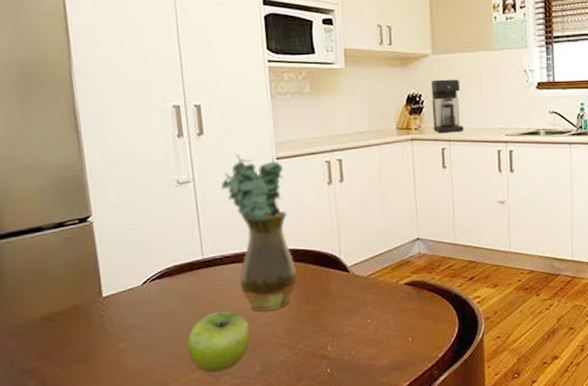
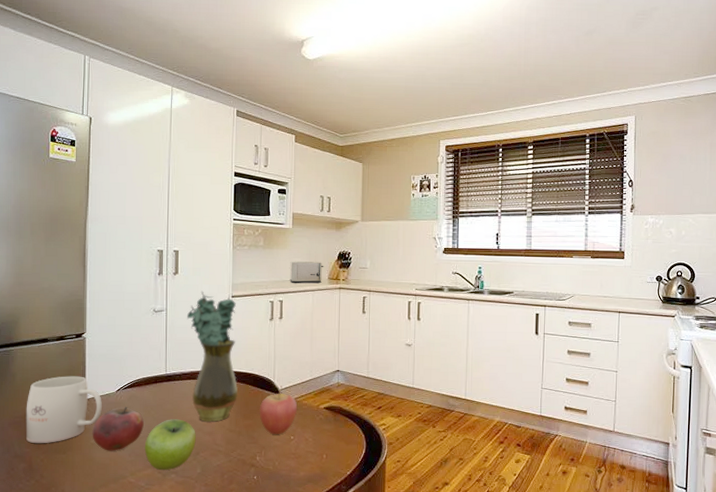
mug: none [26,269,127,356] -> present [25,376,102,444]
fruit: none [117,302,183,356] -> present [92,407,144,451]
fruit: none [325,261,373,320] -> present [259,385,298,435]
toaster: none [346,108,390,138] -> present [290,261,324,284]
coffee maker: present [431,79,464,133] -> none [357,241,382,285]

